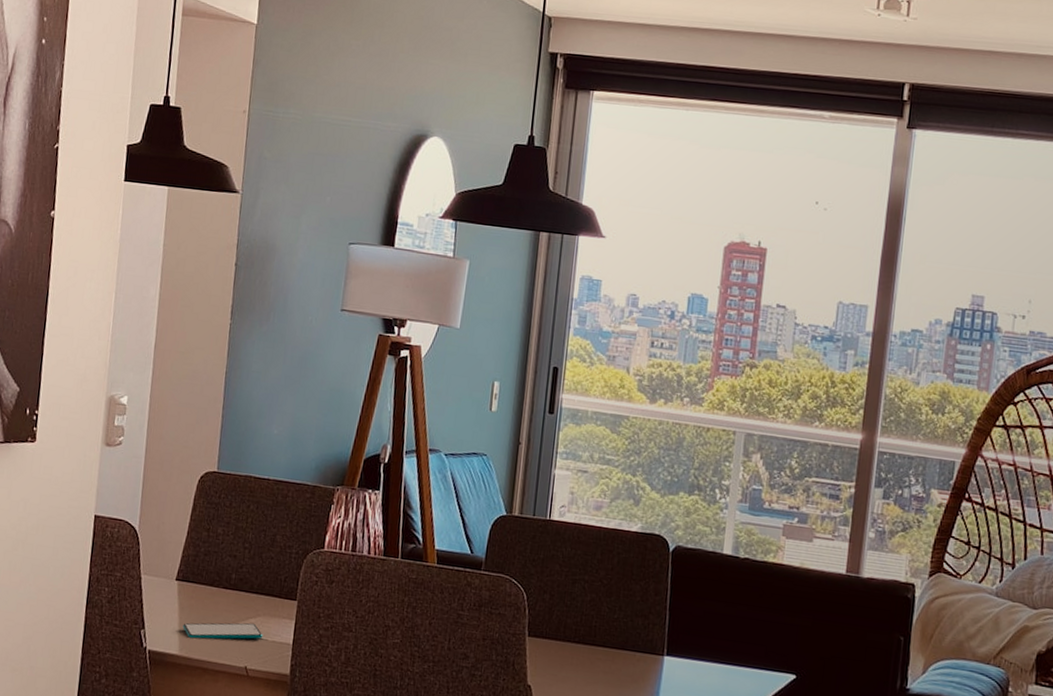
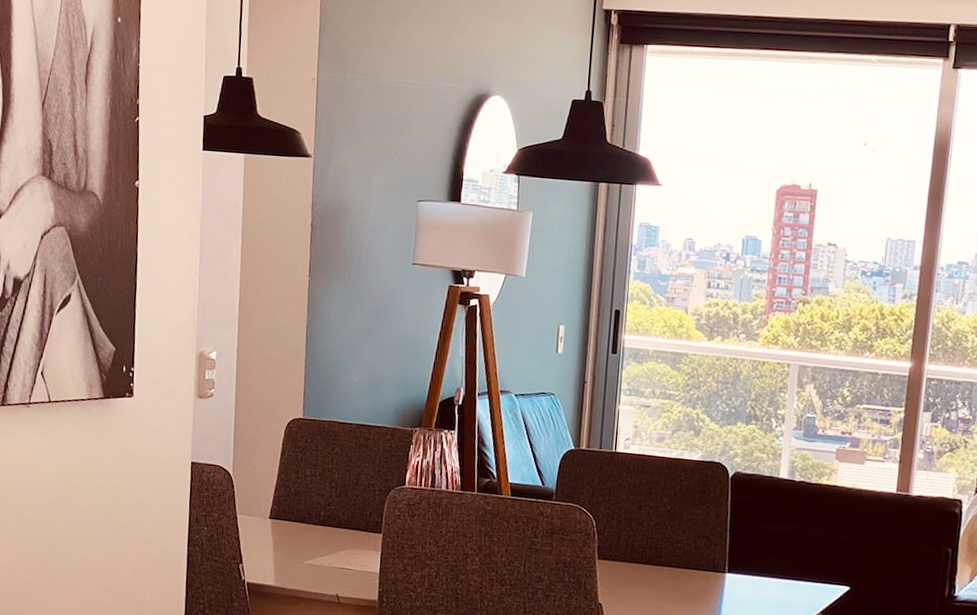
smartphone: present [182,622,263,640] -> none [277,555,352,571]

